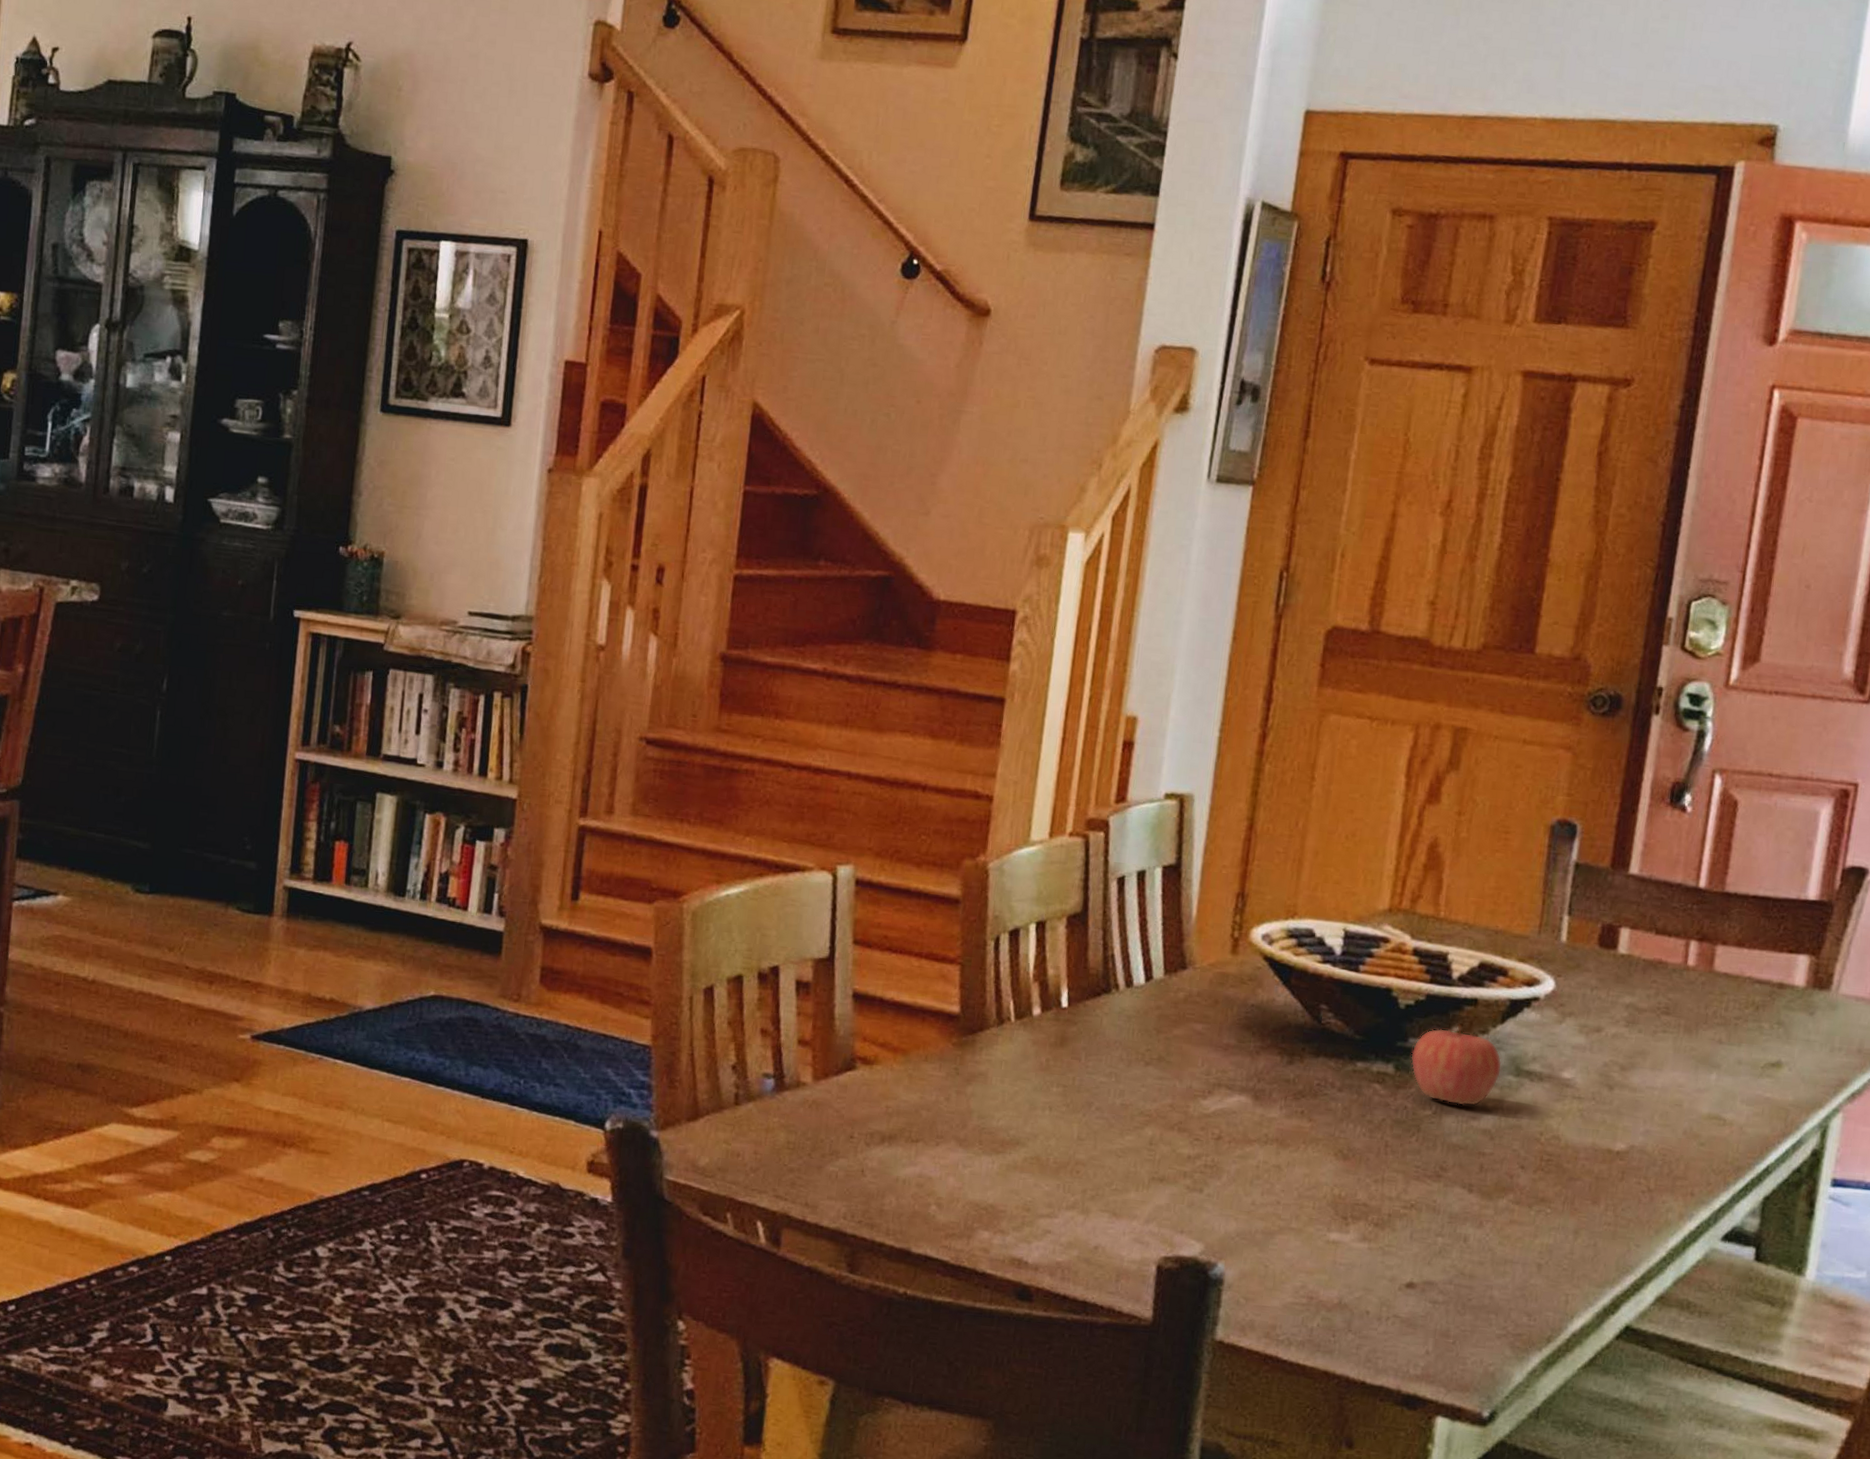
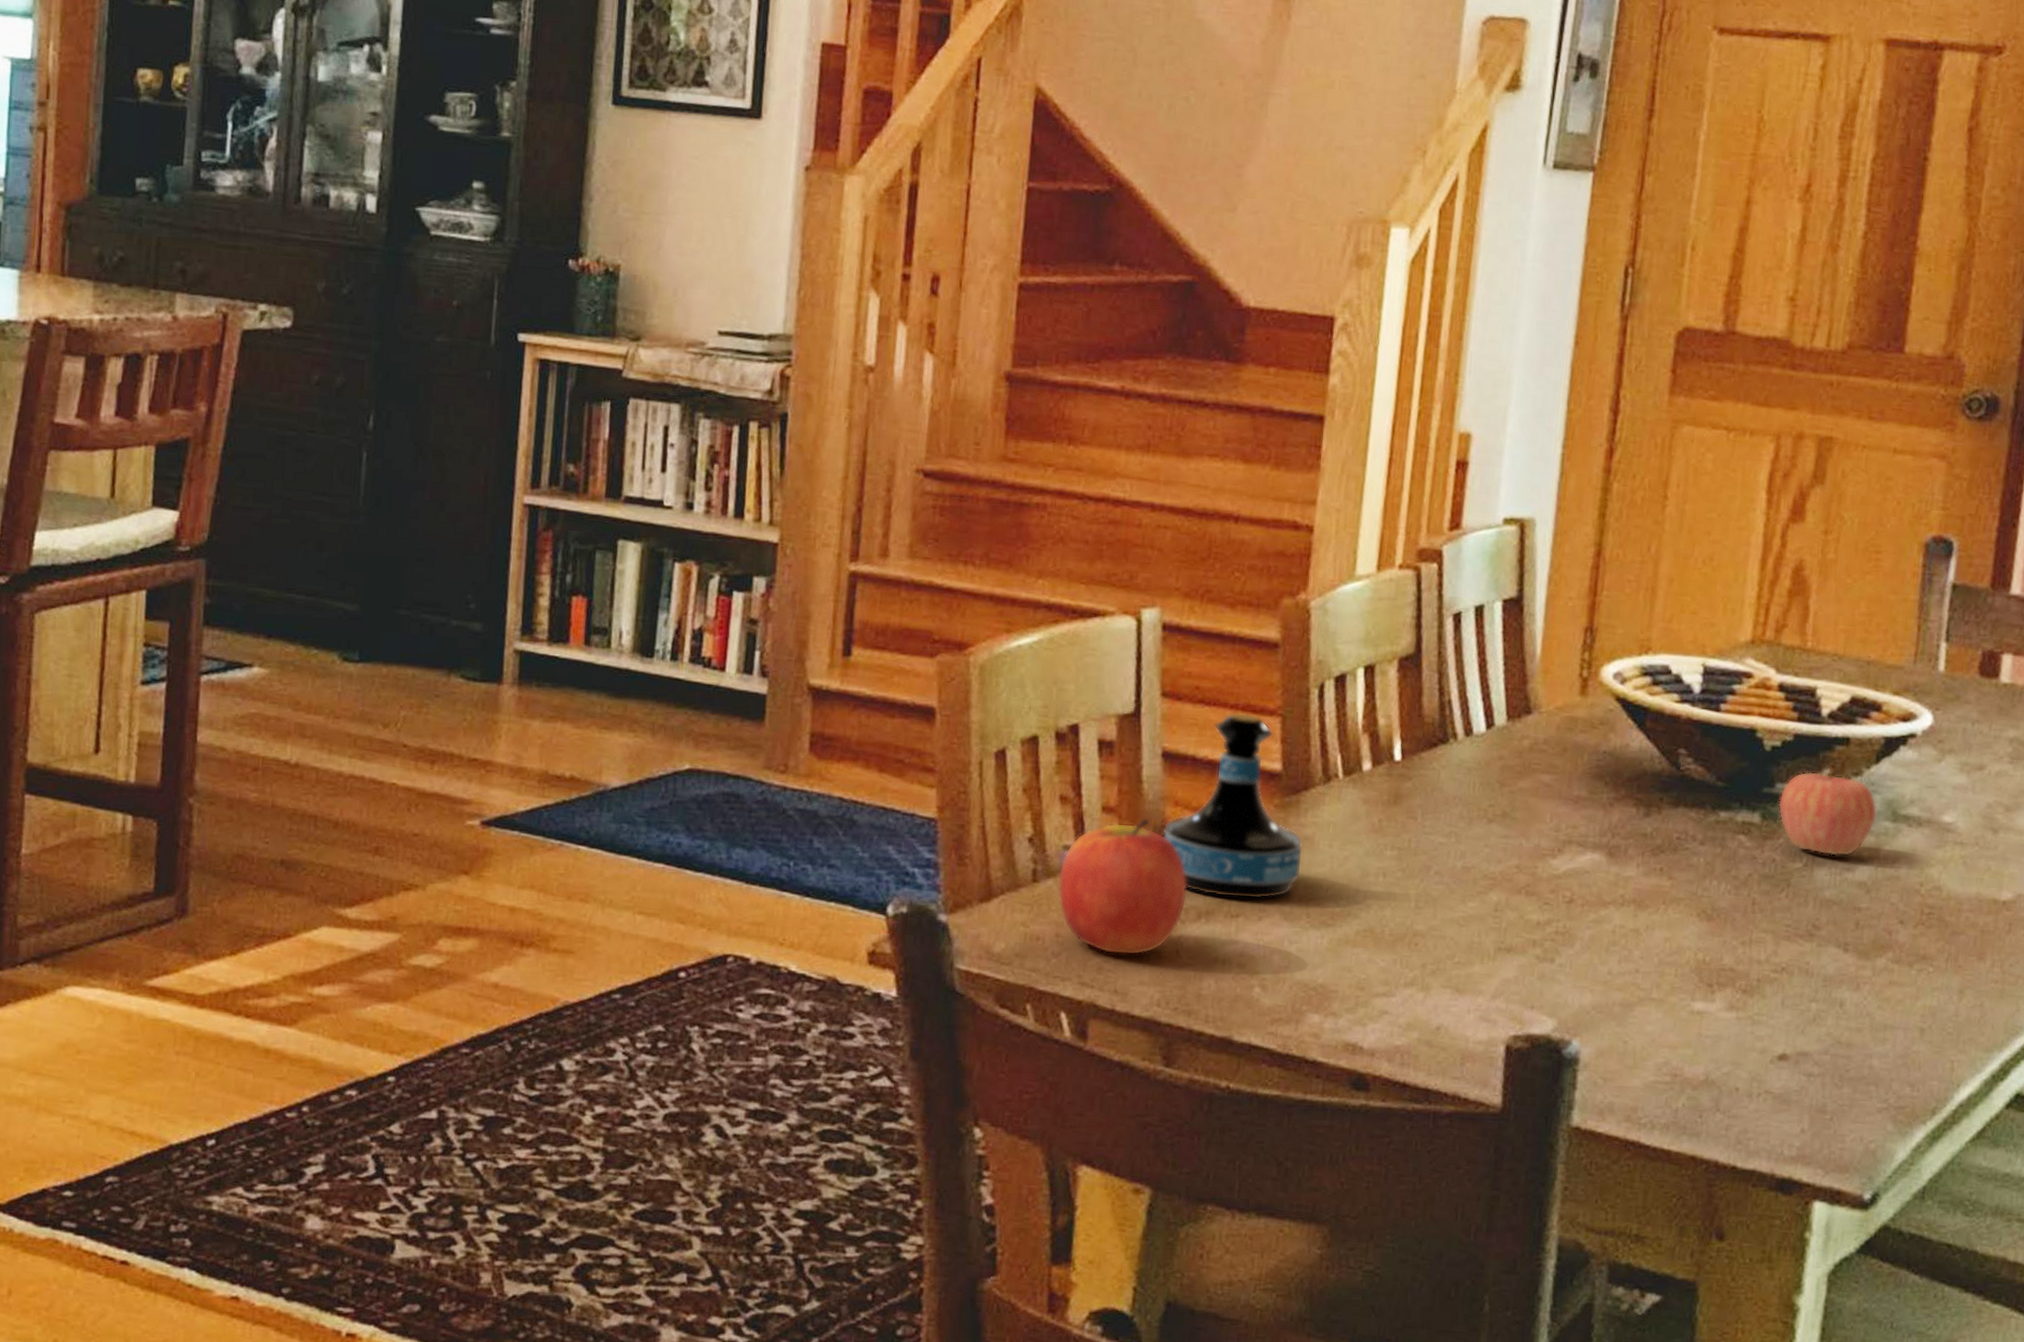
apple: none [757,1052,873,1173] -> present [1058,819,1187,956]
tequila bottle: none [852,959,978,1127] -> present [1163,712,1304,900]

